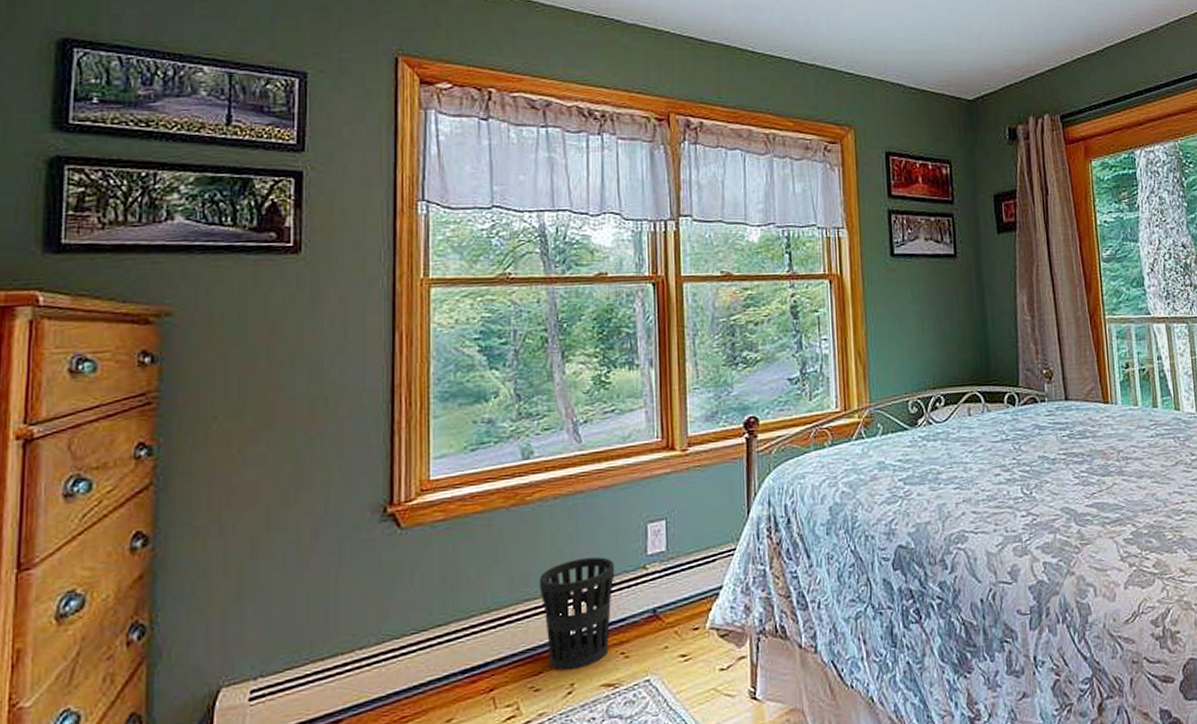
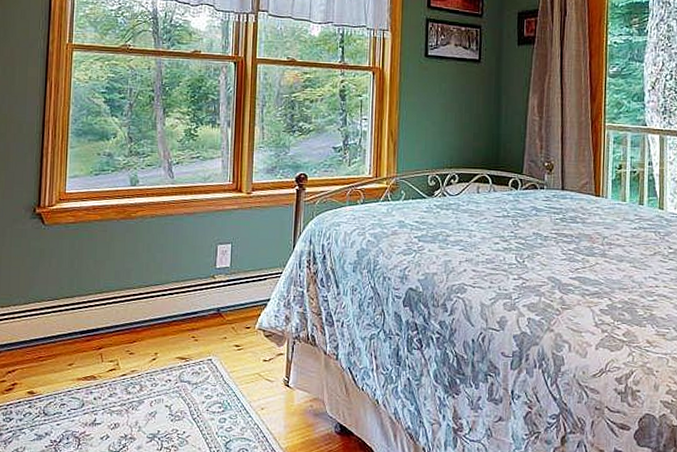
wastebasket: present [539,557,615,671] -> none [137,263,192,344]

